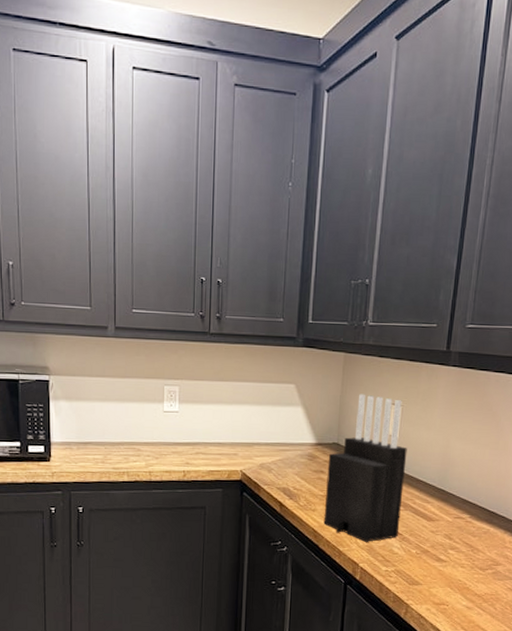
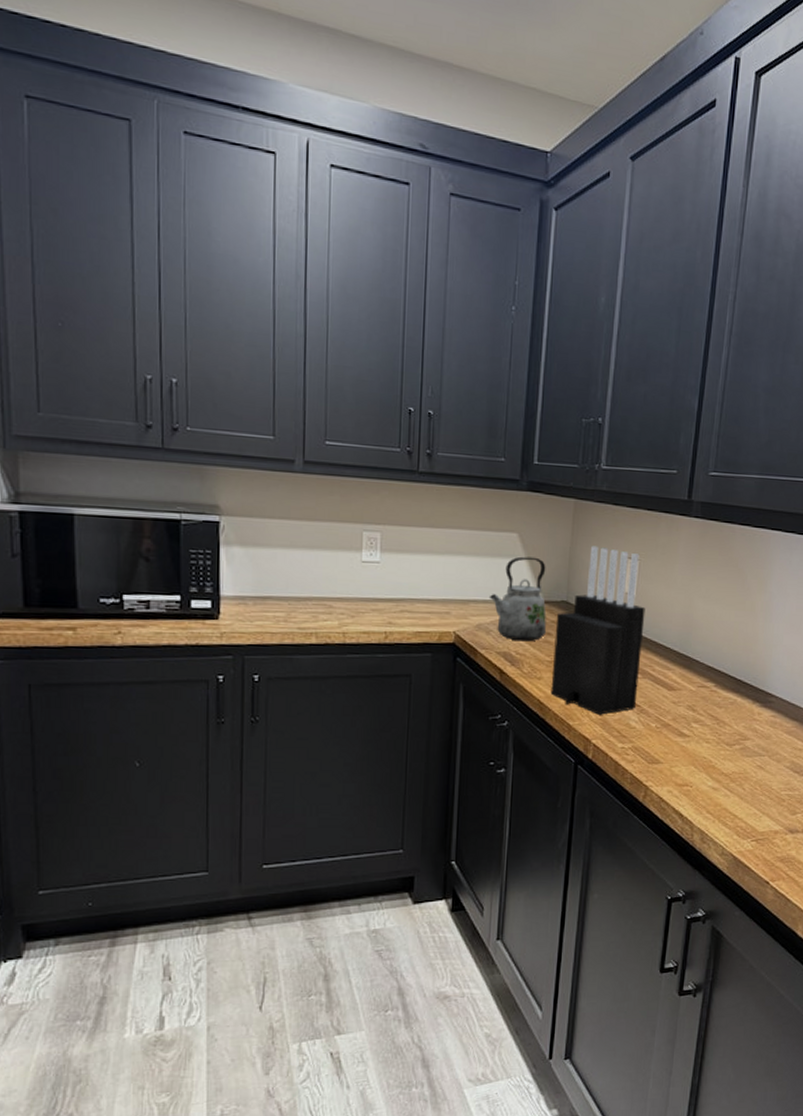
kettle: none [270,404,320,479] -> present [489,556,547,642]

